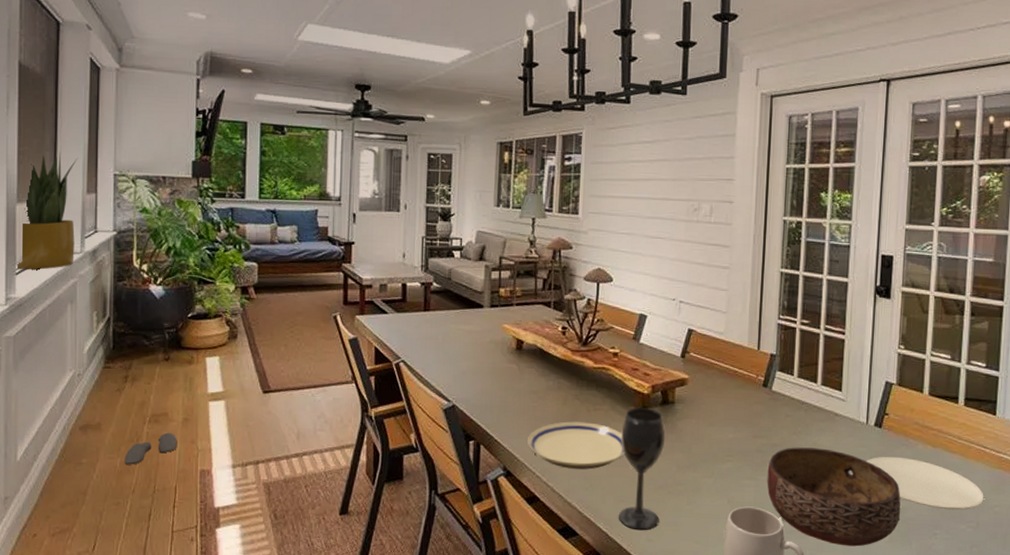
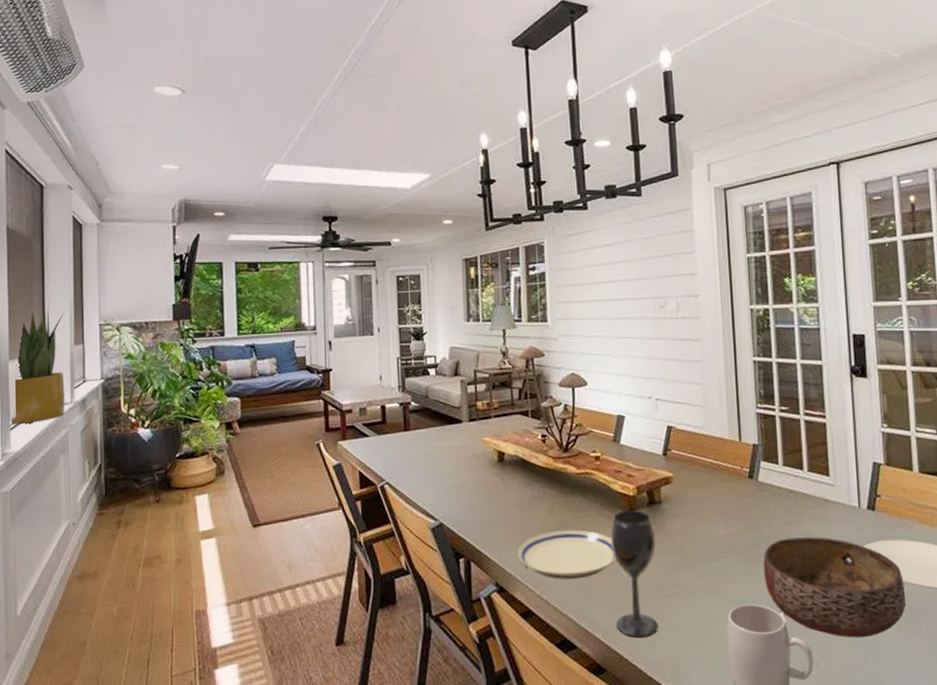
slippers: present [124,432,178,465] -> none [121,575,172,611]

